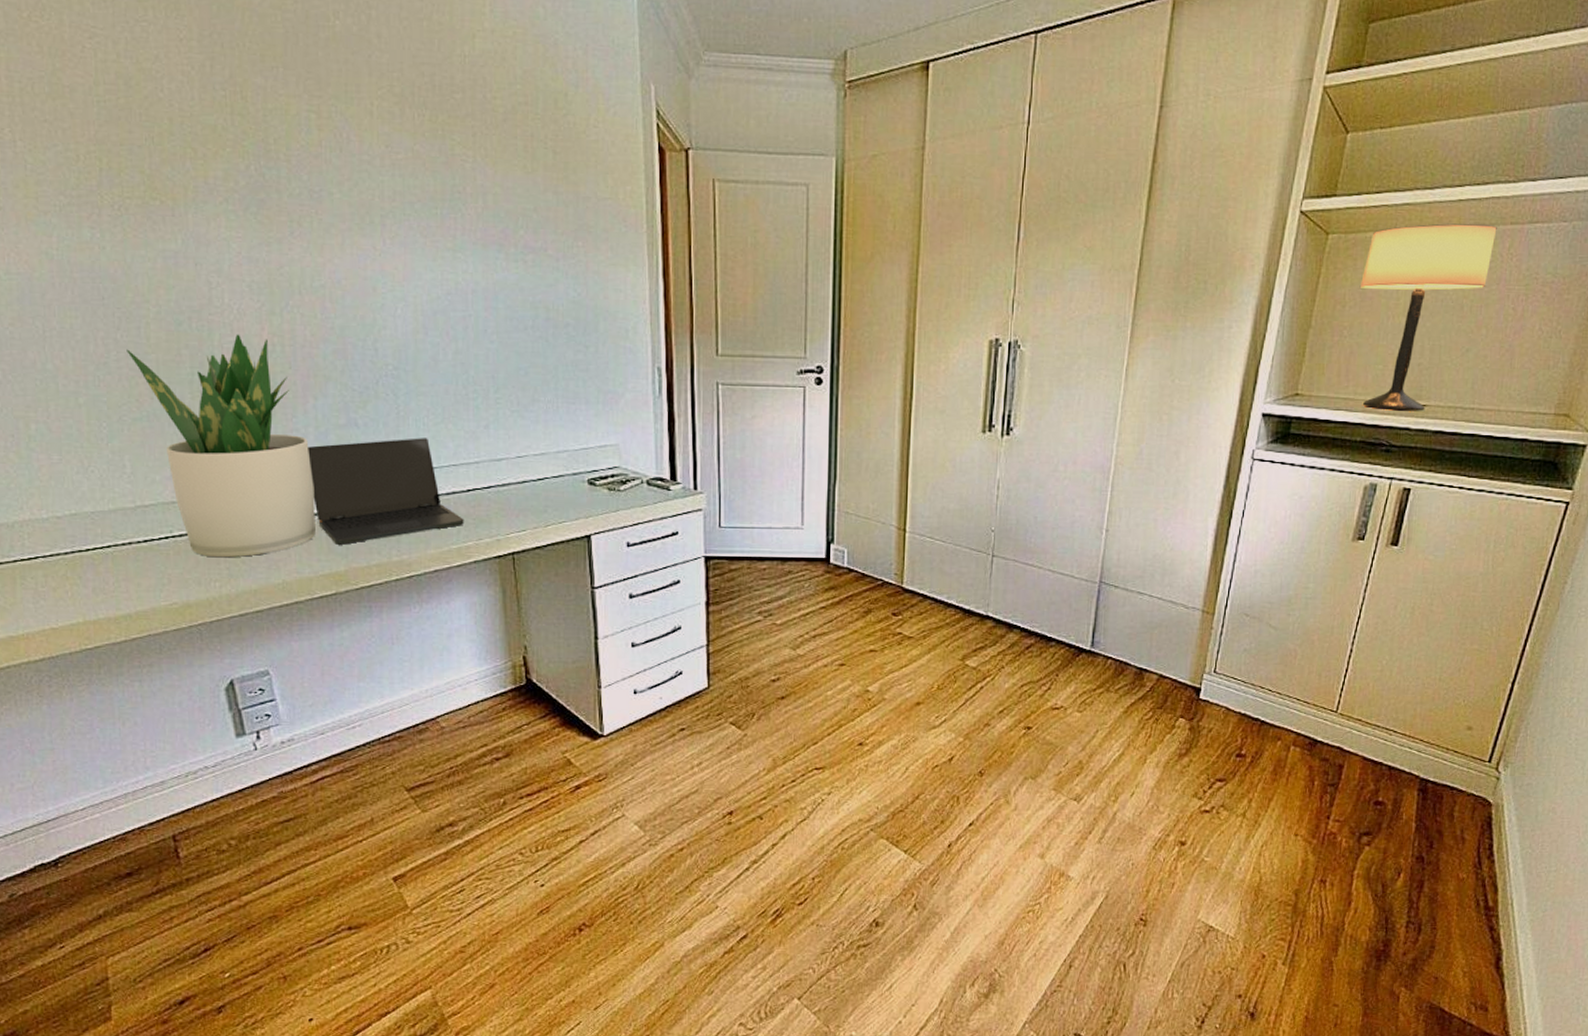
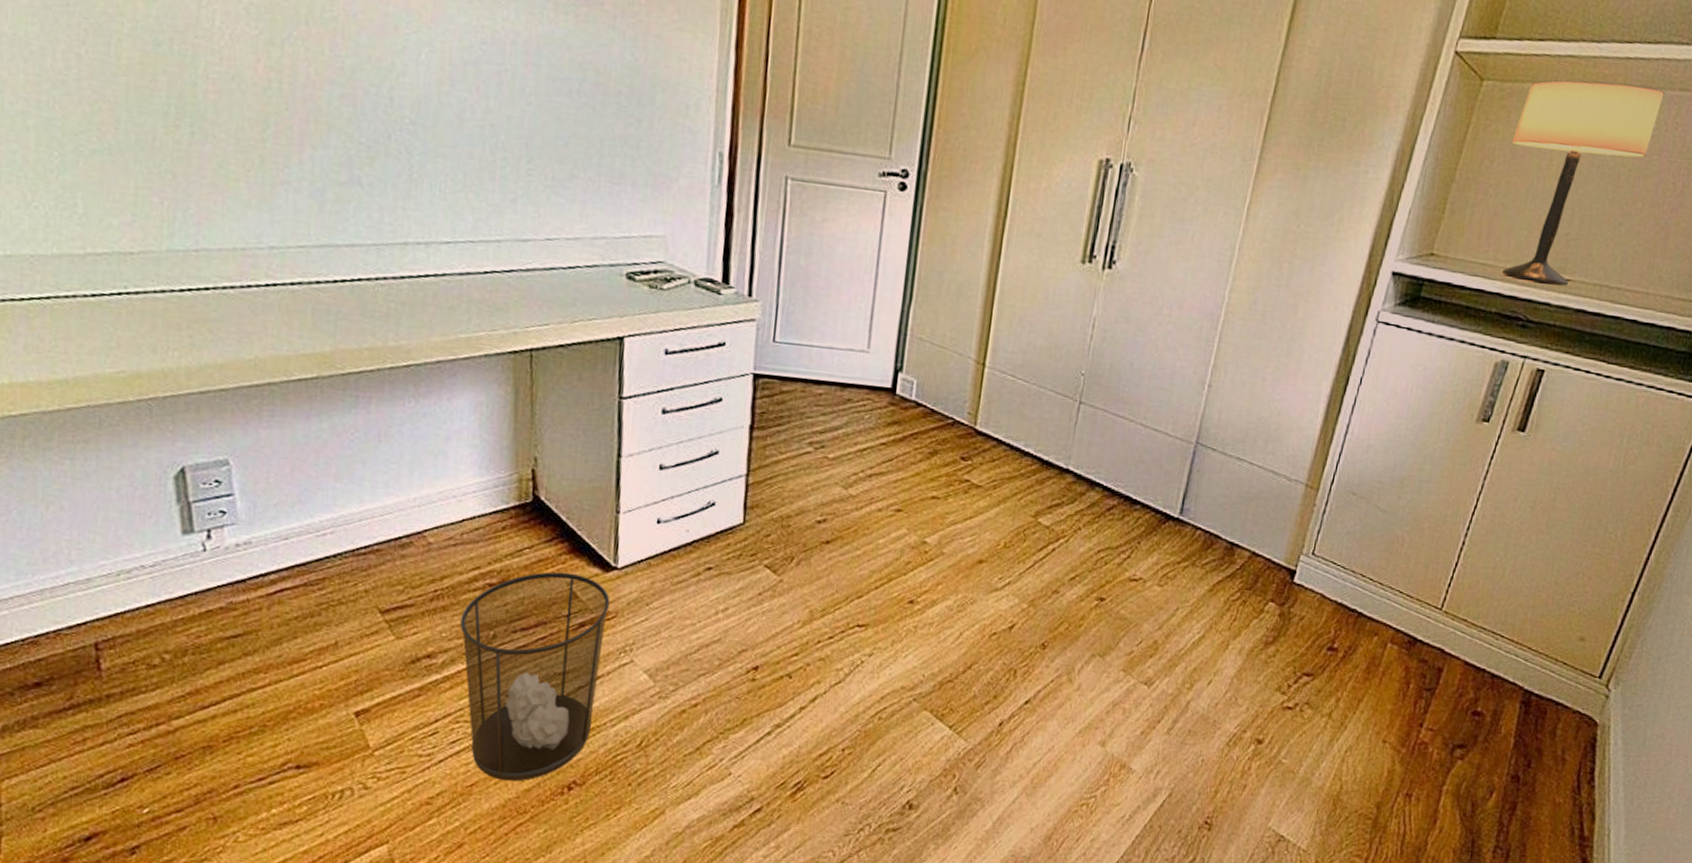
planter: present [127,334,316,558] -> none [91,63,304,325]
laptop: present [308,438,464,545] -> none [299,203,478,322]
waste bin: none [474,743,600,927] -> present [460,571,610,782]

